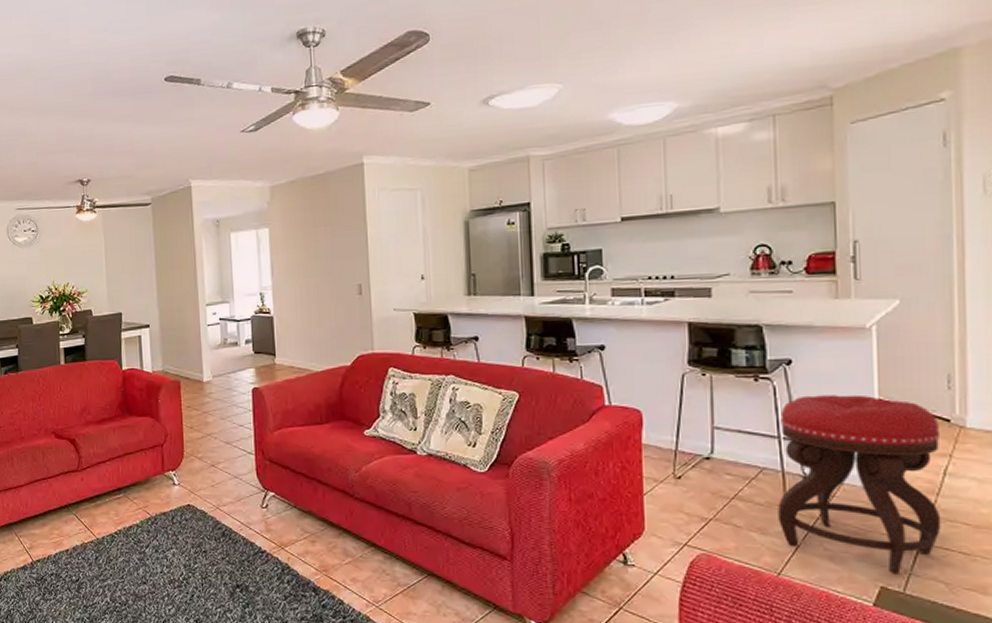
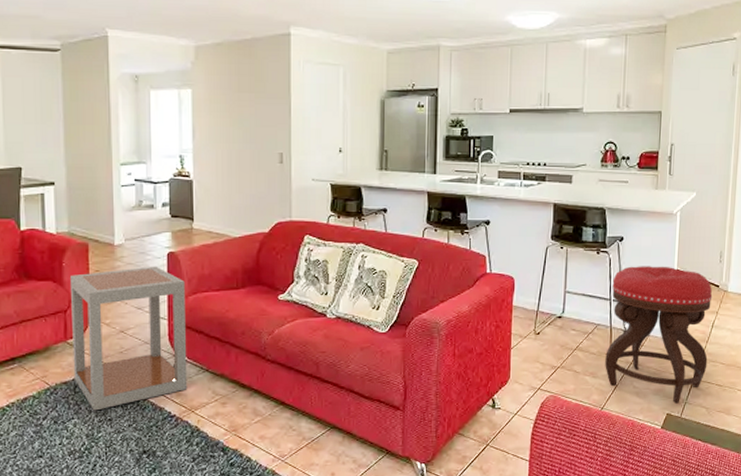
side table: none [165,401,277,542] -> present [69,266,188,411]

